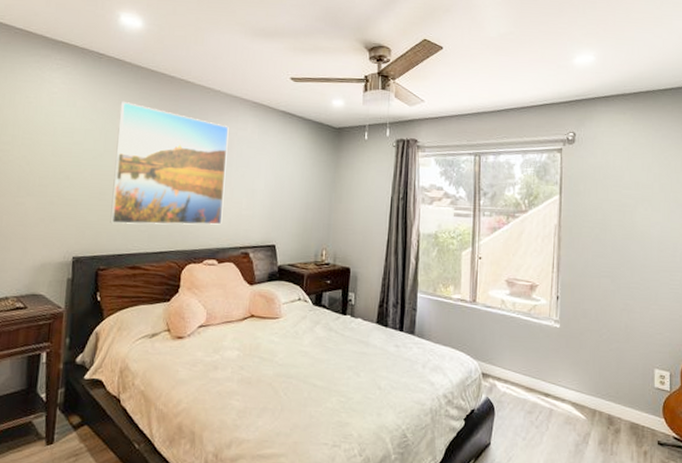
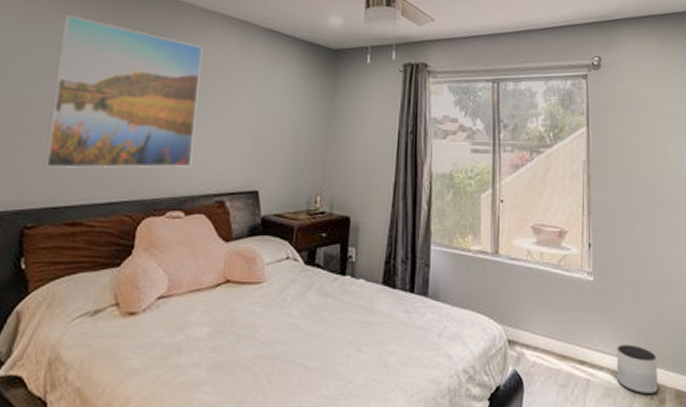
planter: none [578,382,615,425] -> present [617,344,658,395]

